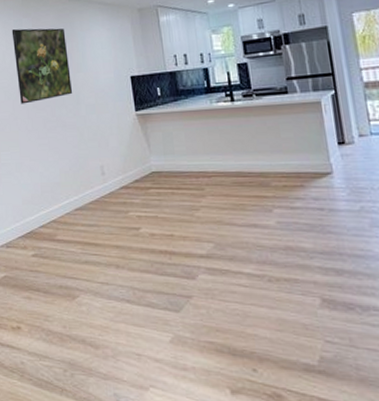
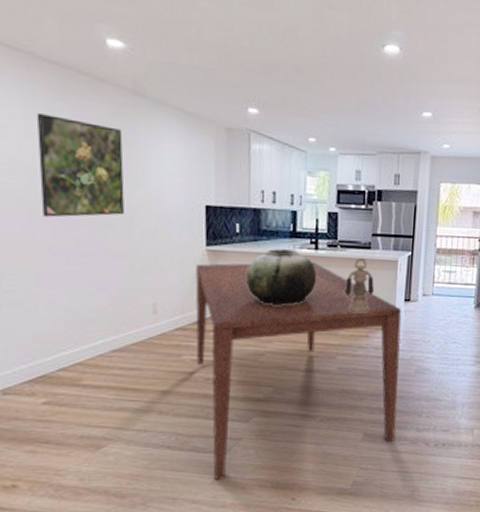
dining table: none [130,113,362,341] -> present [195,262,402,481]
ceramic pot: none [171,104,239,160] -> present [245,249,317,305]
lantern: none [268,104,301,162] -> present [345,258,374,314]

